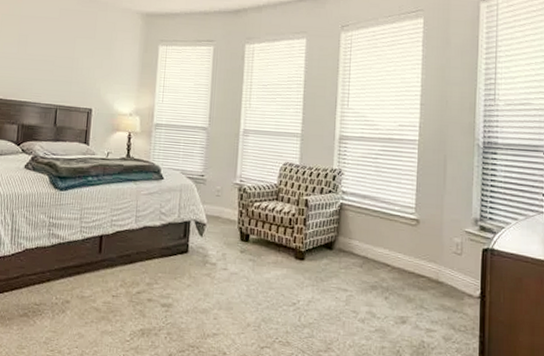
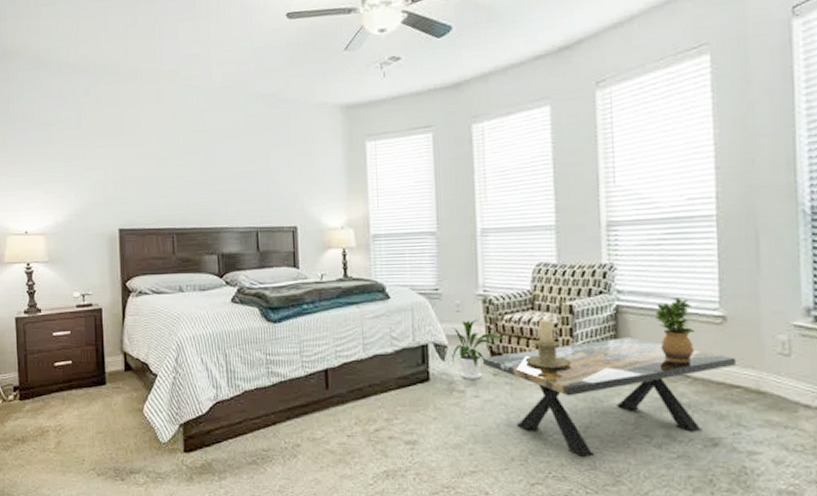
house plant: none [209,204,253,255] -> present [451,319,505,379]
coffee table: none [232,229,424,327] -> present [482,337,737,458]
candle holder: none [266,209,303,251] -> present [524,320,572,369]
potted plant: none [368,201,396,254] -> present [655,297,695,362]

